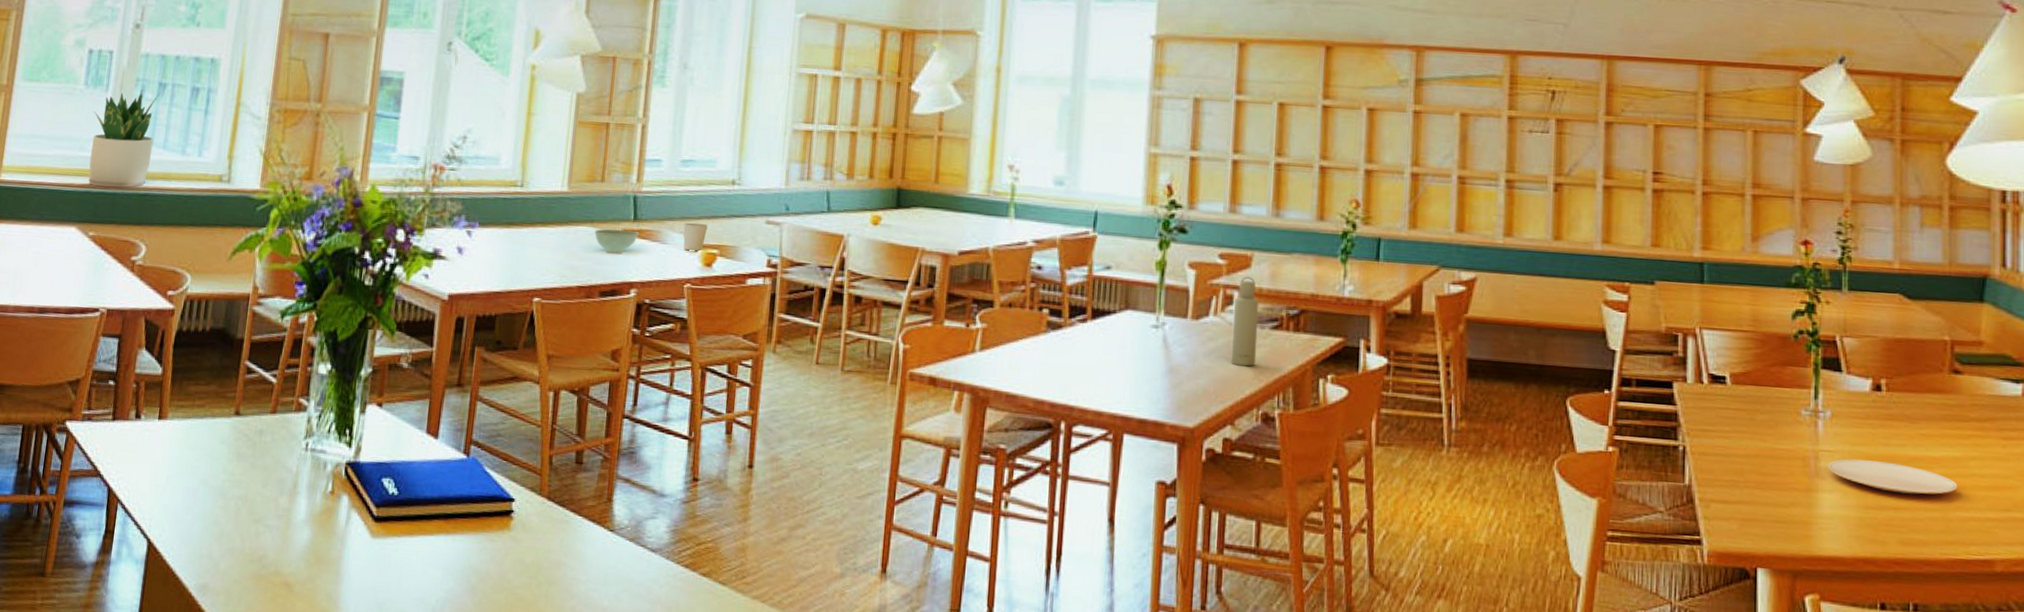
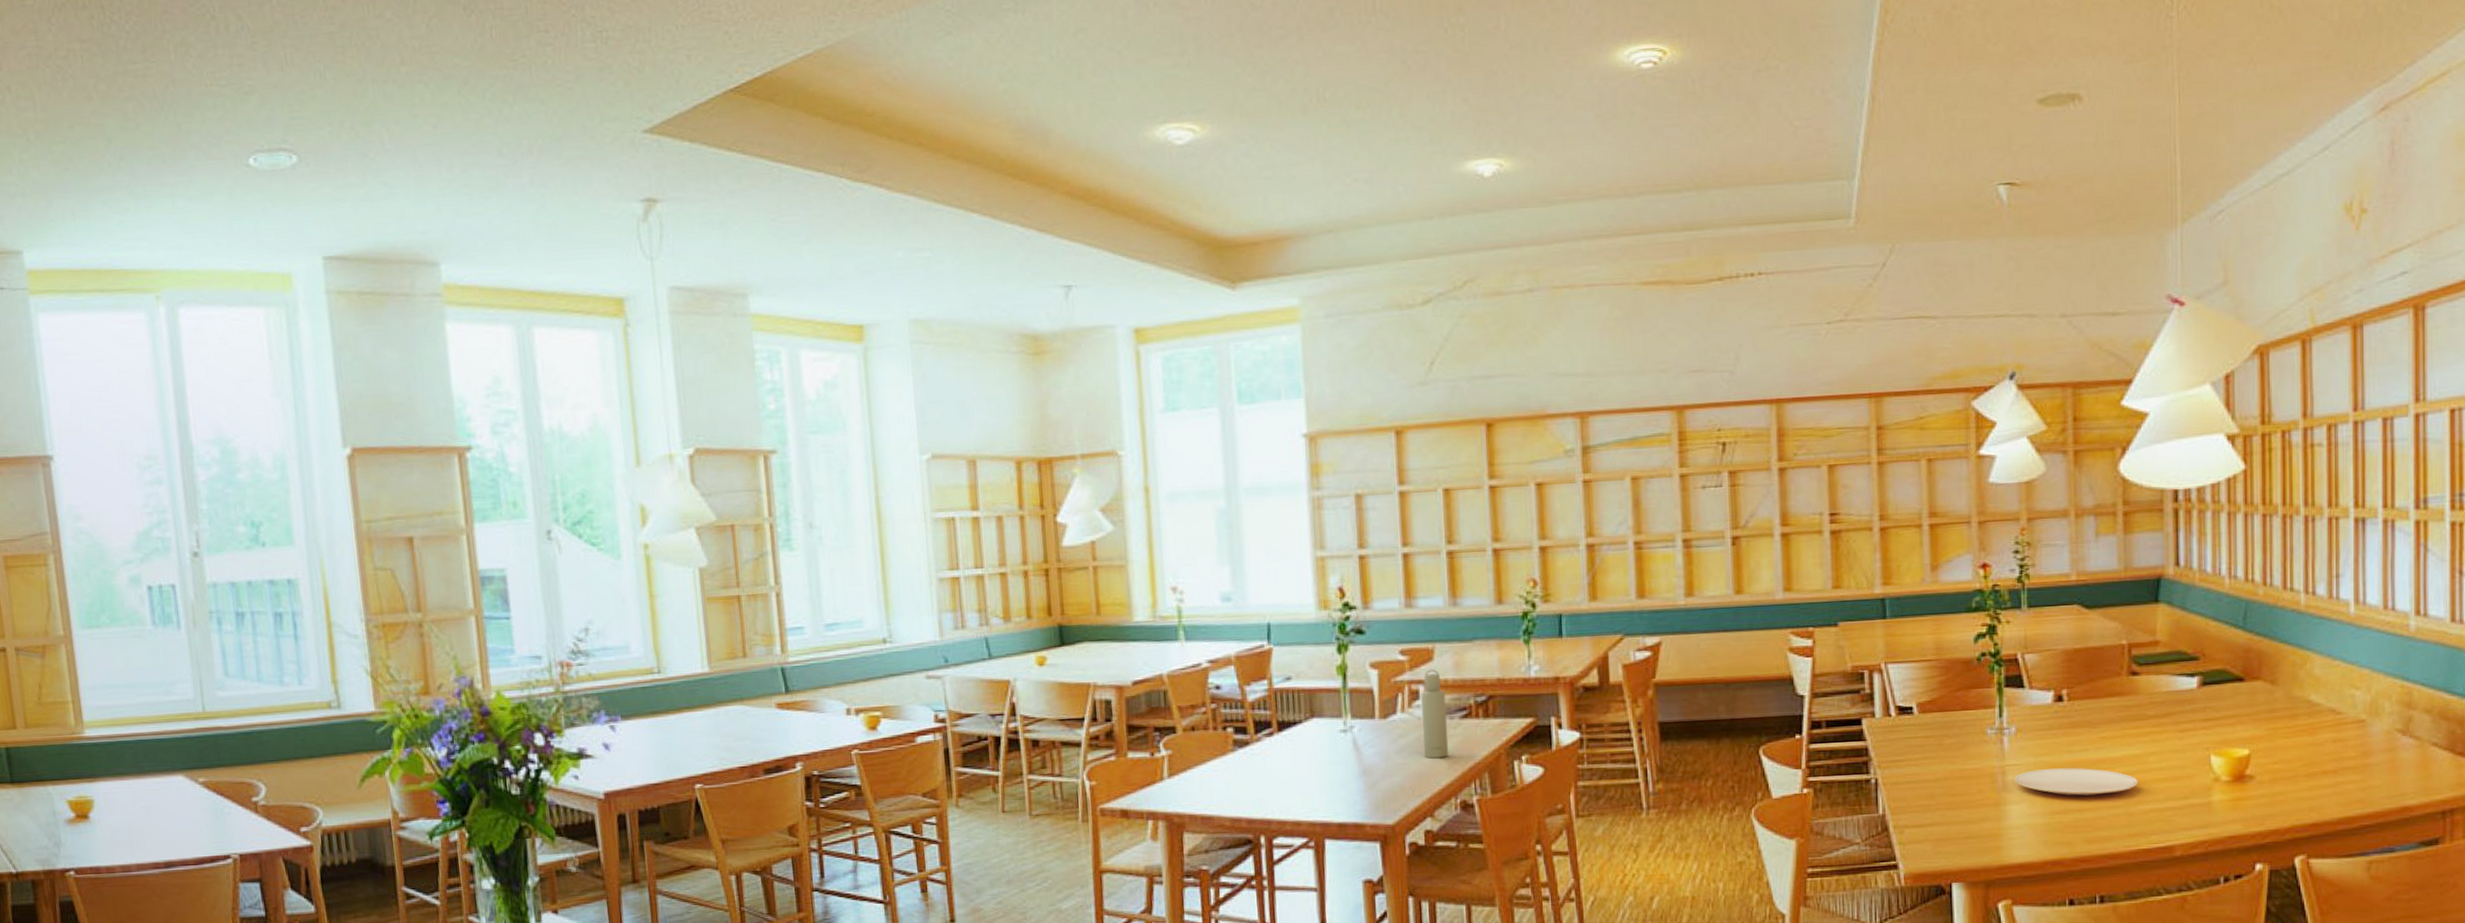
planter: present [88,89,161,189] -> none [170,622,248,731]
bowl: present [594,229,640,254] -> none [746,703,795,730]
dixie cup: present [683,222,708,252] -> none [839,686,866,717]

